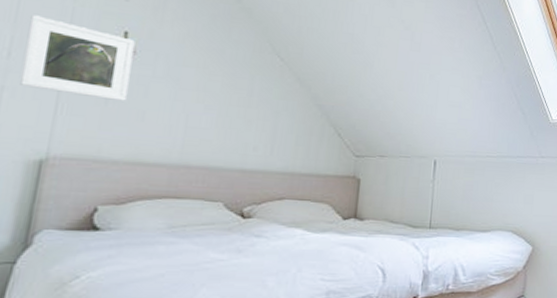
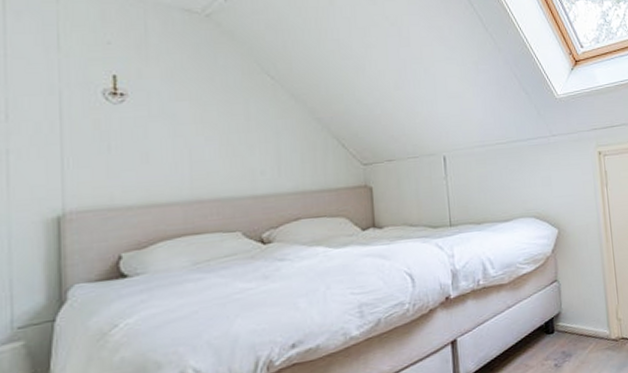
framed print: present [20,14,135,101] -> none [20,73,129,147]

